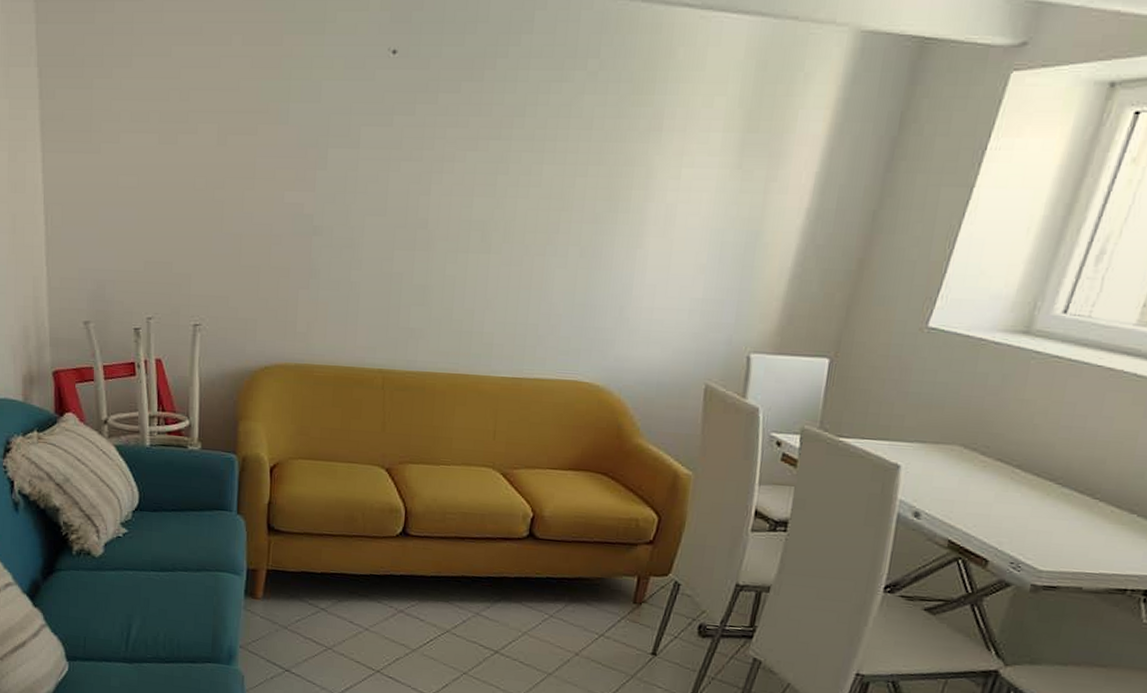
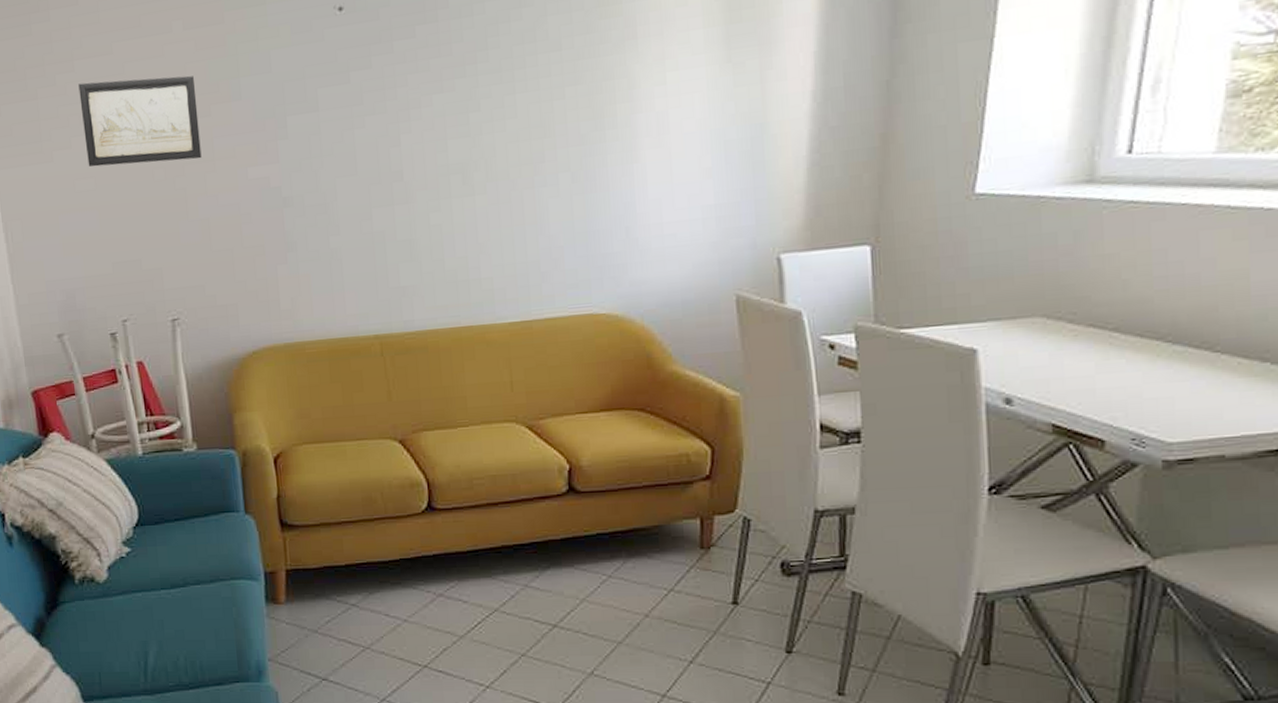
wall art: none [133,80,246,175] -> present [78,75,202,167]

